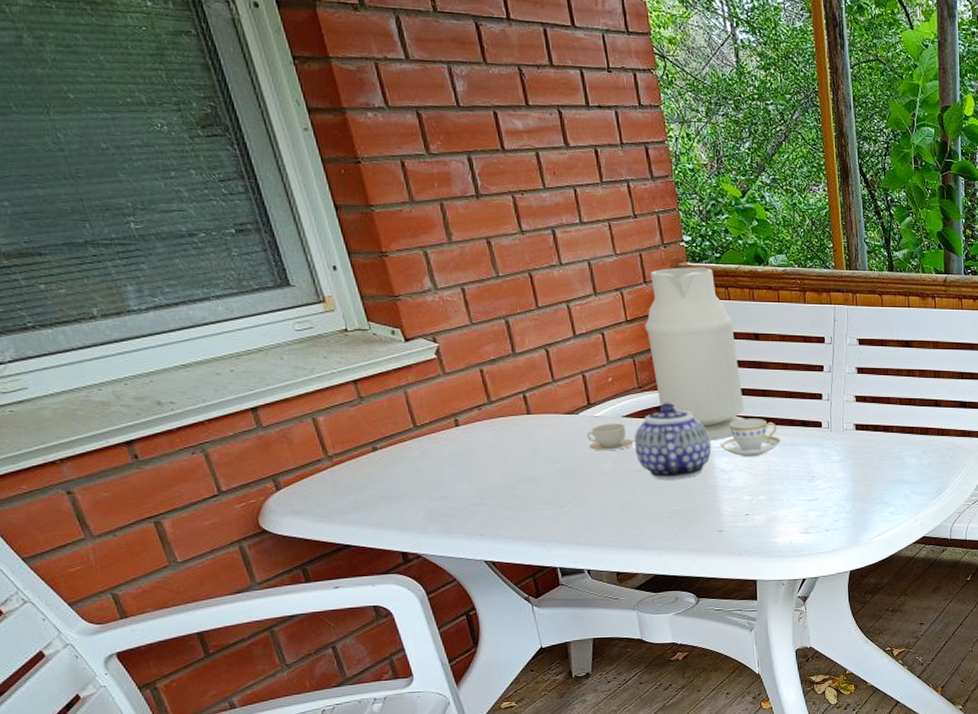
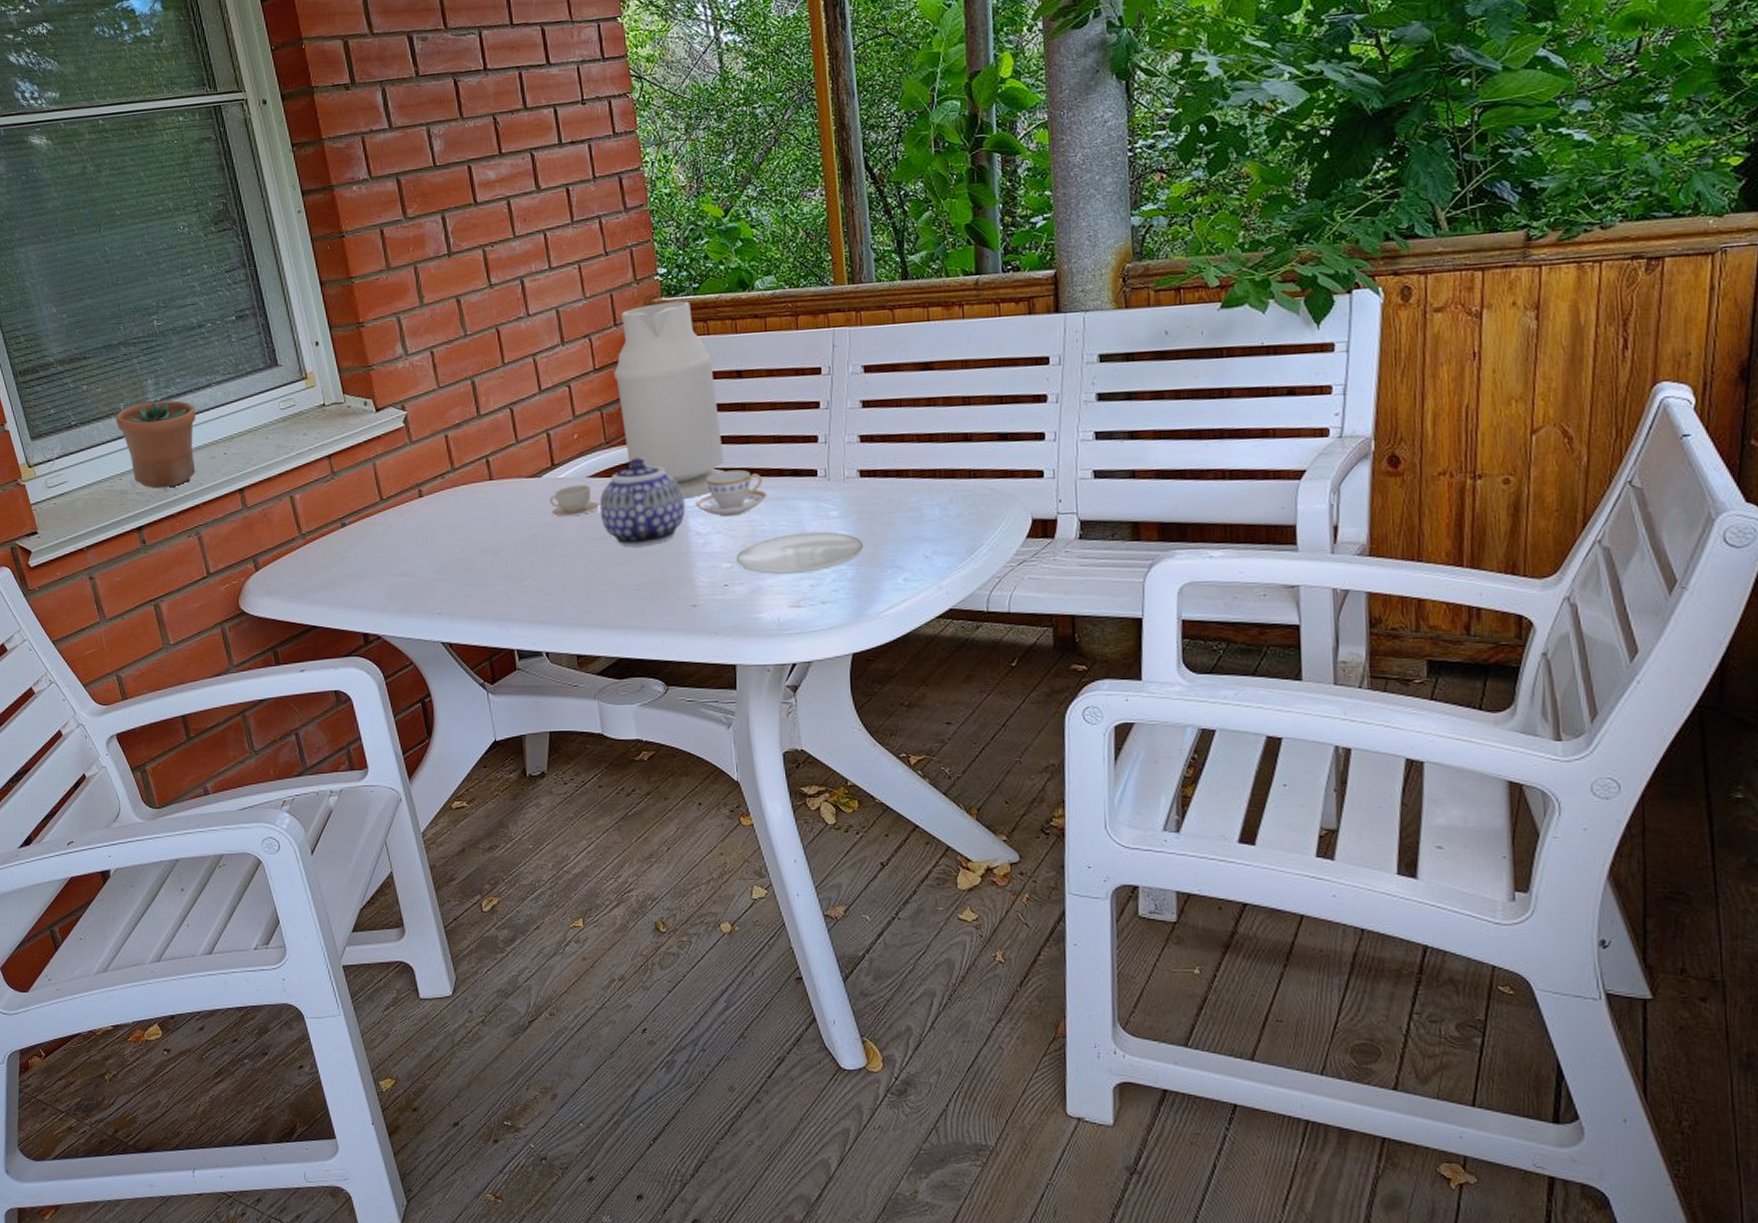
planter: none [87,309,196,402] -> present [115,400,196,489]
plate: none [754,473,860,507] -> present [735,531,865,575]

